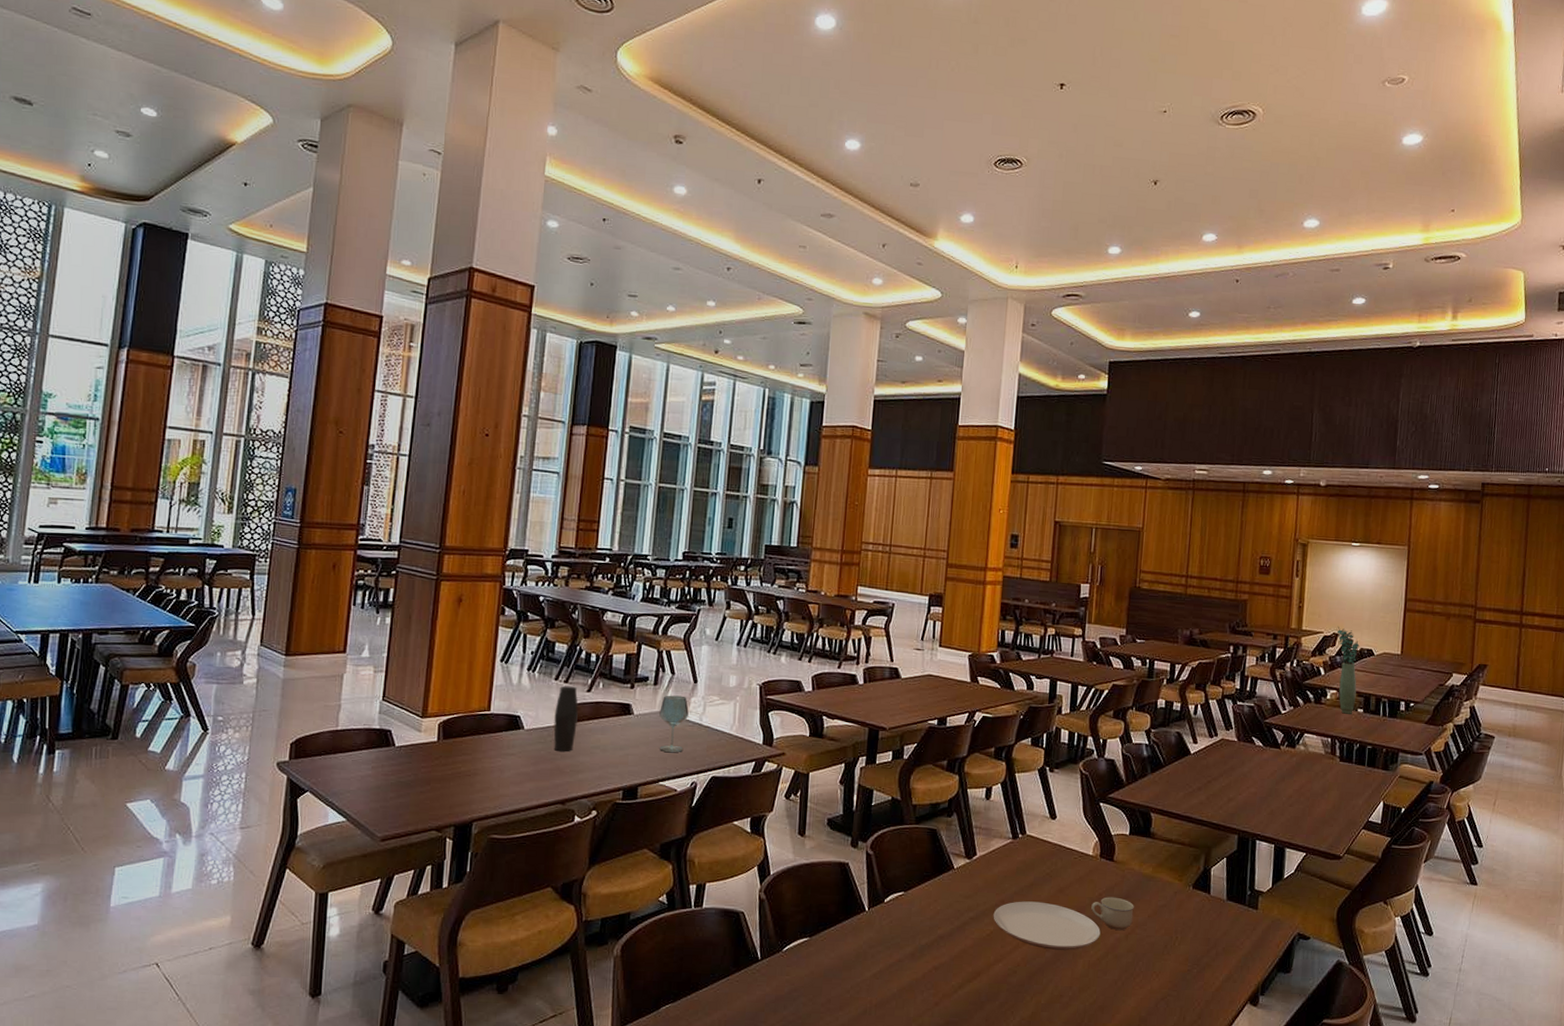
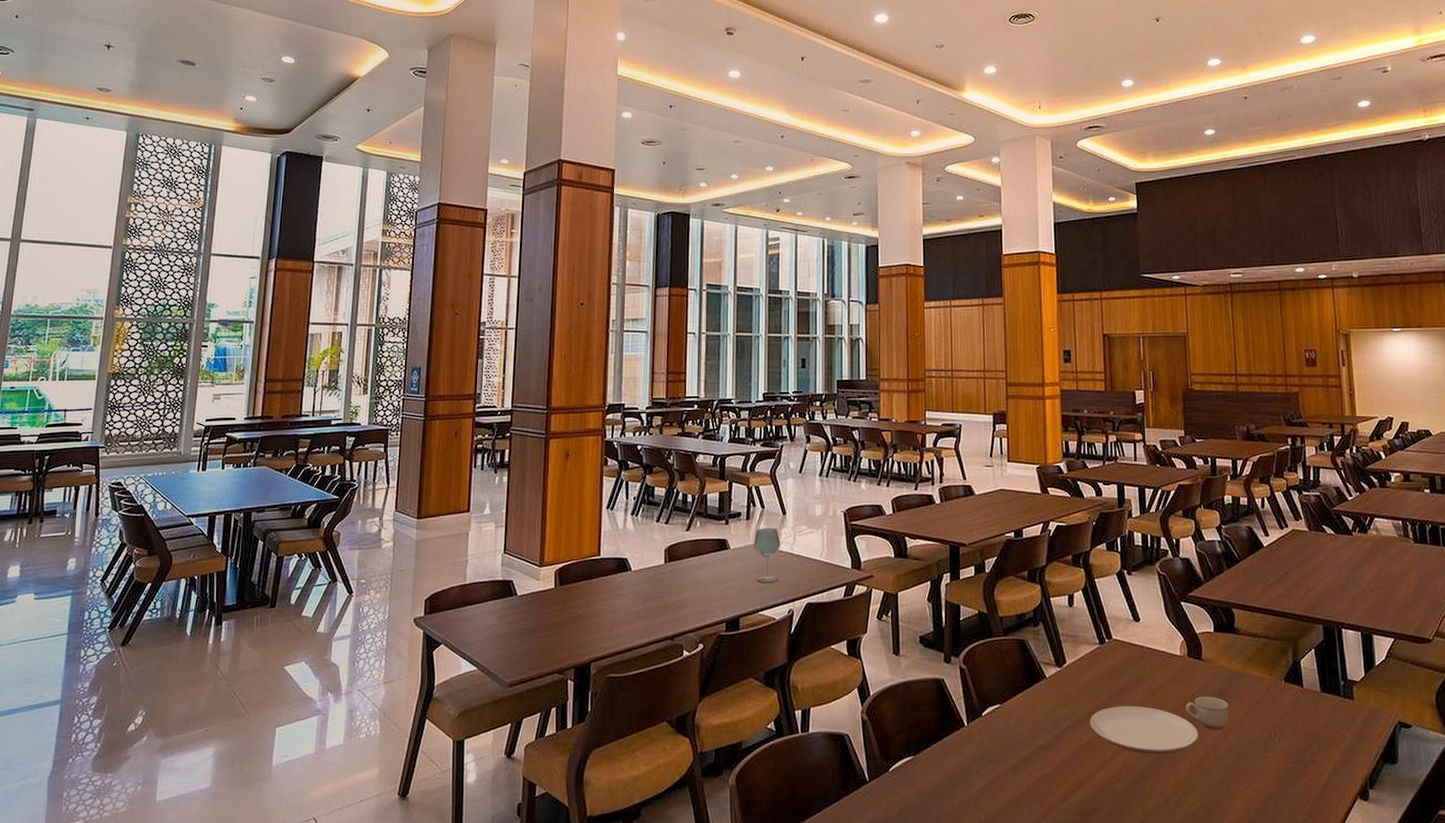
vase: present [553,686,578,752] -> none [658,526,679,590]
vase: present [1337,626,1360,715] -> none [1391,410,1421,497]

